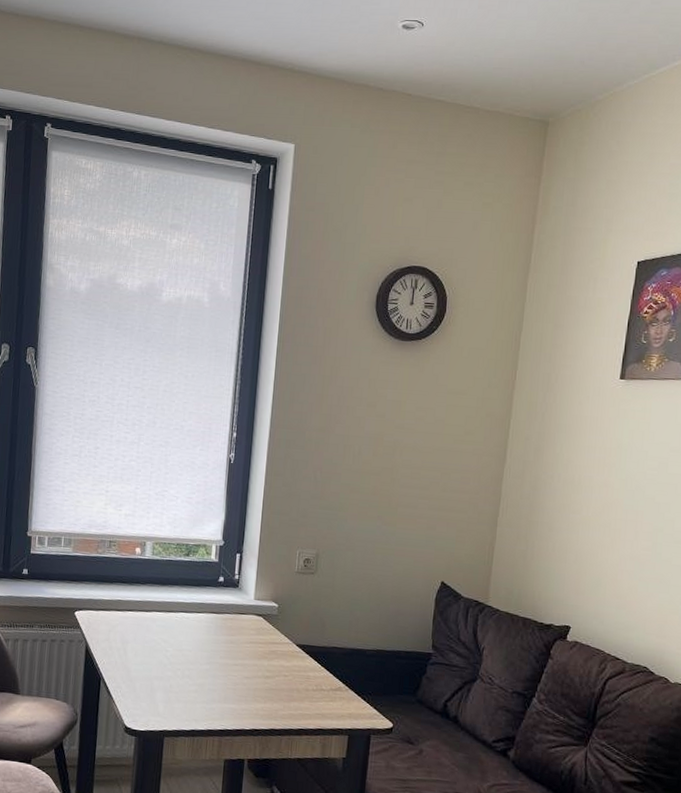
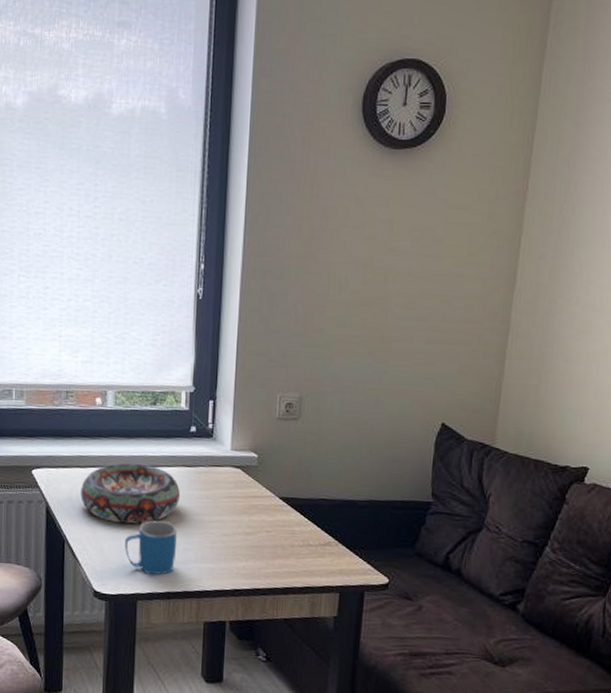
decorative bowl: none [117,608,207,665] -> present [80,463,180,524]
mug: none [154,662,204,714] -> present [124,520,178,576]

